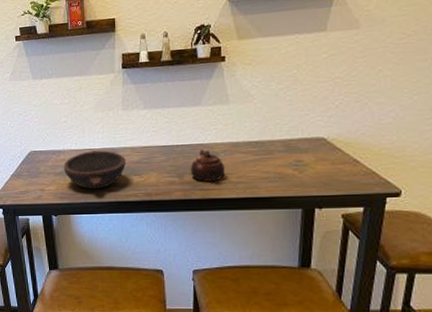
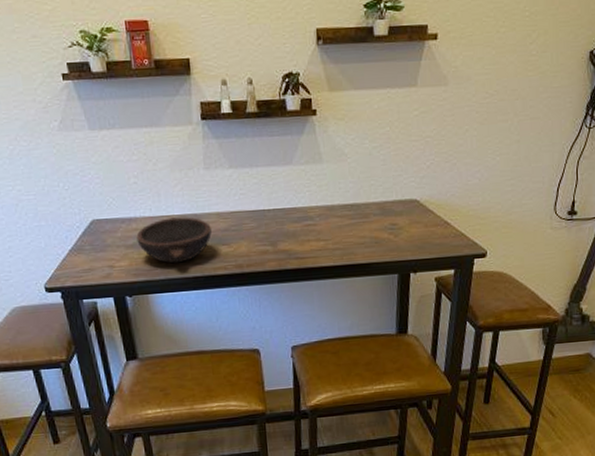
teapot: present [191,149,225,182] -> none [284,214,321,250]

